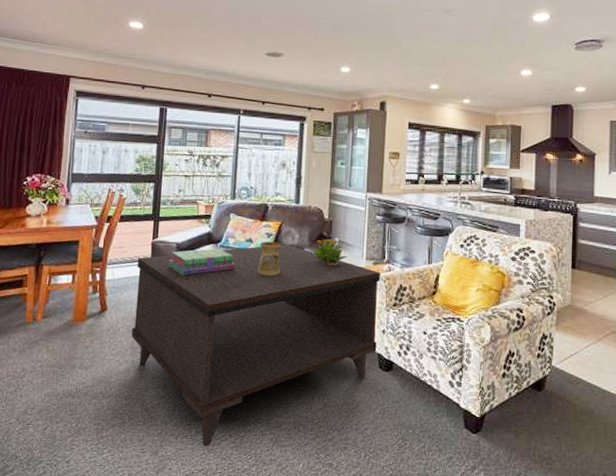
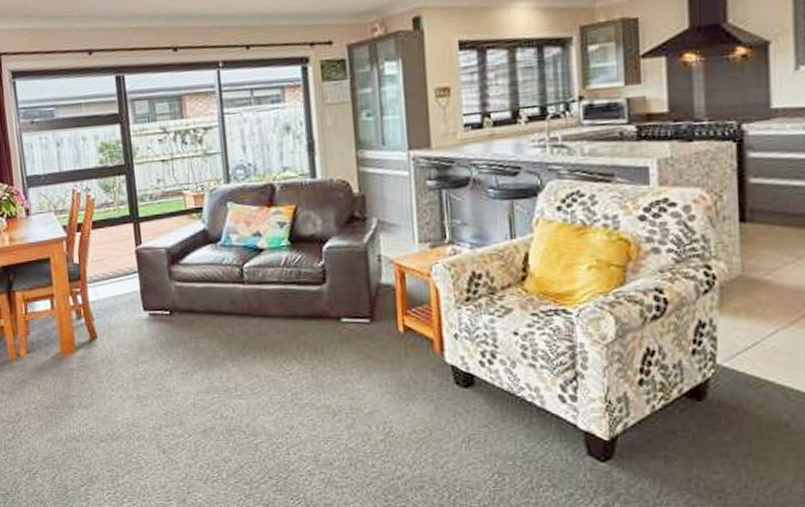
coffee table: present [131,244,380,447] -> none [122,233,449,492]
stack of books: present [168,248,235,276] -> none [160,249,244,287]
oil burner: present [258,241,282,277] -> none [271,231,304,278]
potted flower: present [312,238,348,266] -> none [343,219,393,256]

